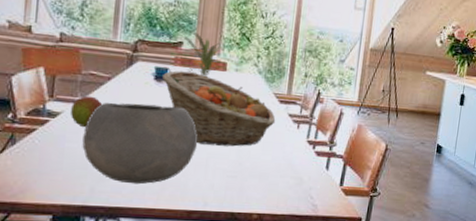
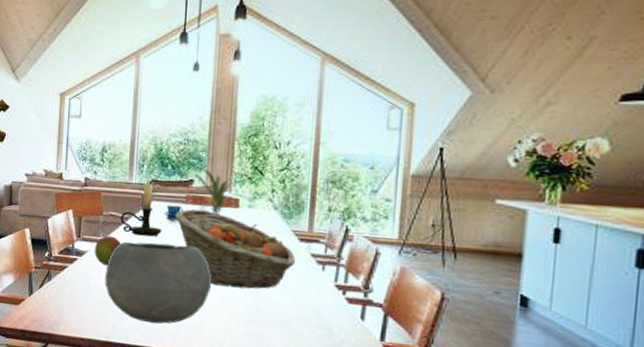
candle holder: none [102,36,148,98] -> present [120,177,162,237]

